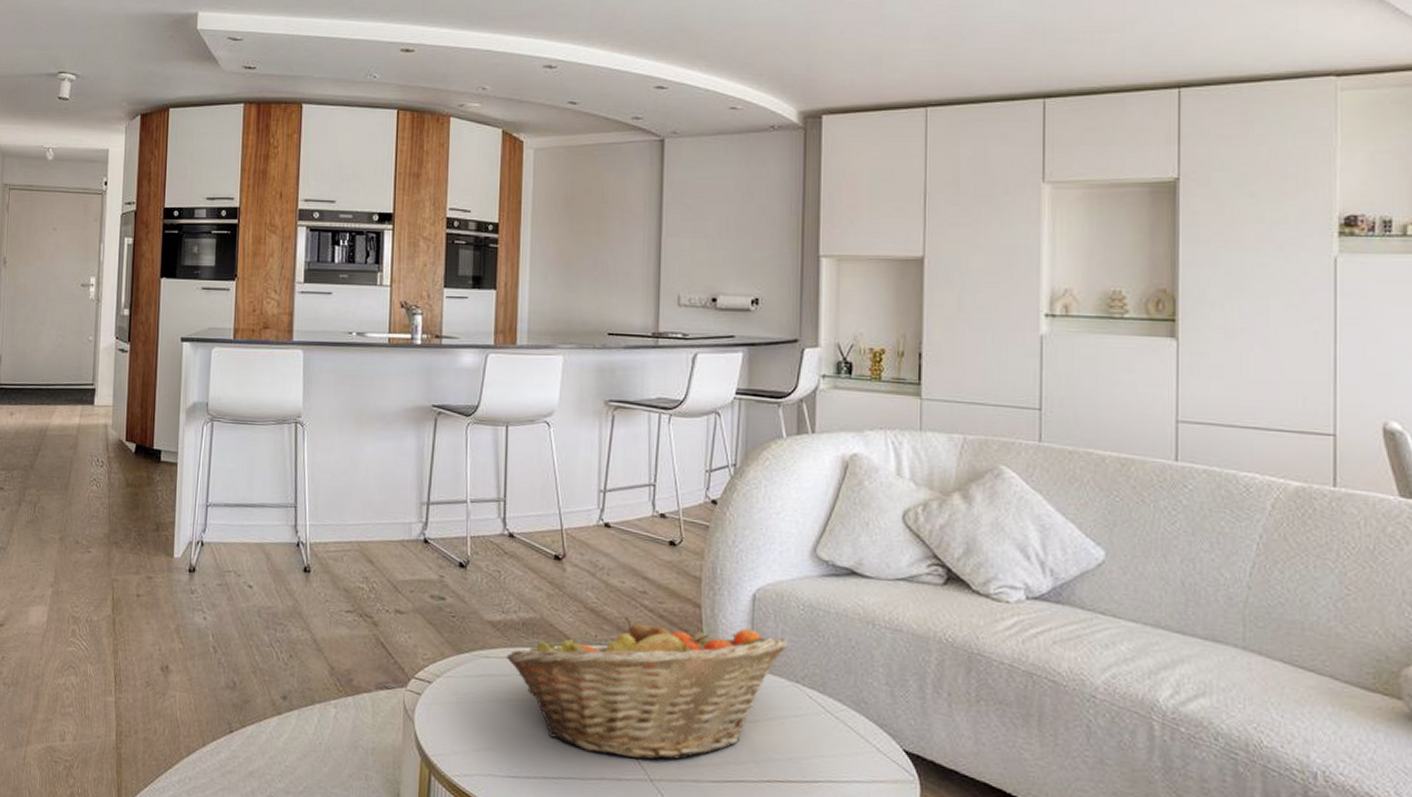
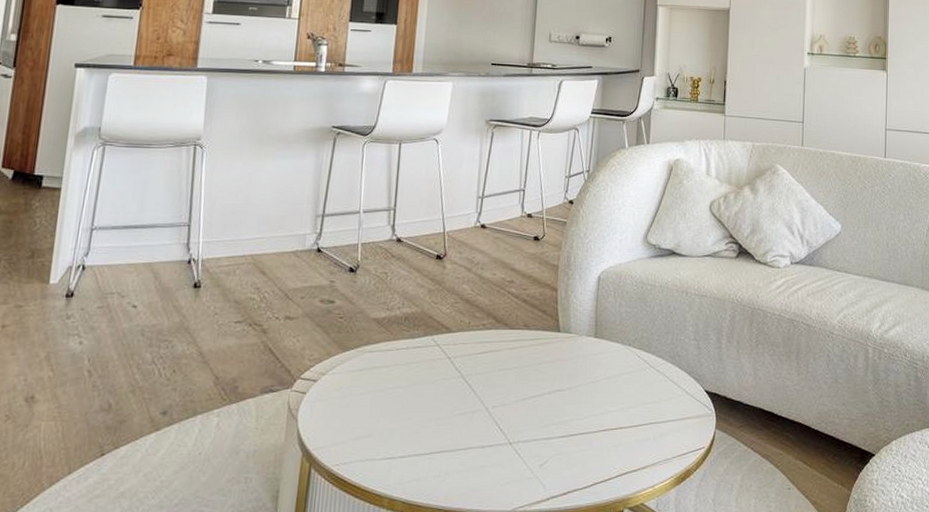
fruit basket: present [507,616,787,760] -> none [389,304,623,427]

